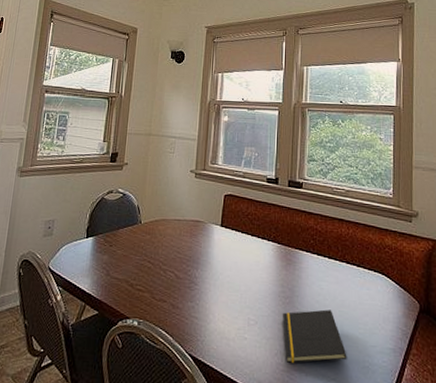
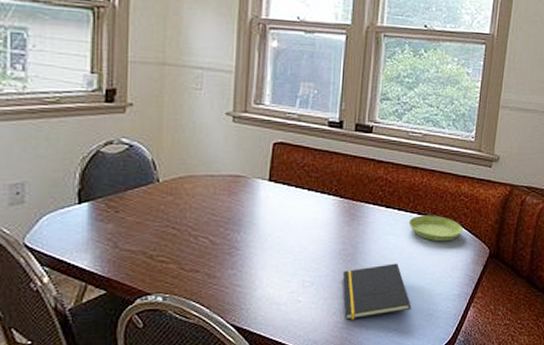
saucer: none [338,264,391,292] -> present [408,215,463,242]

